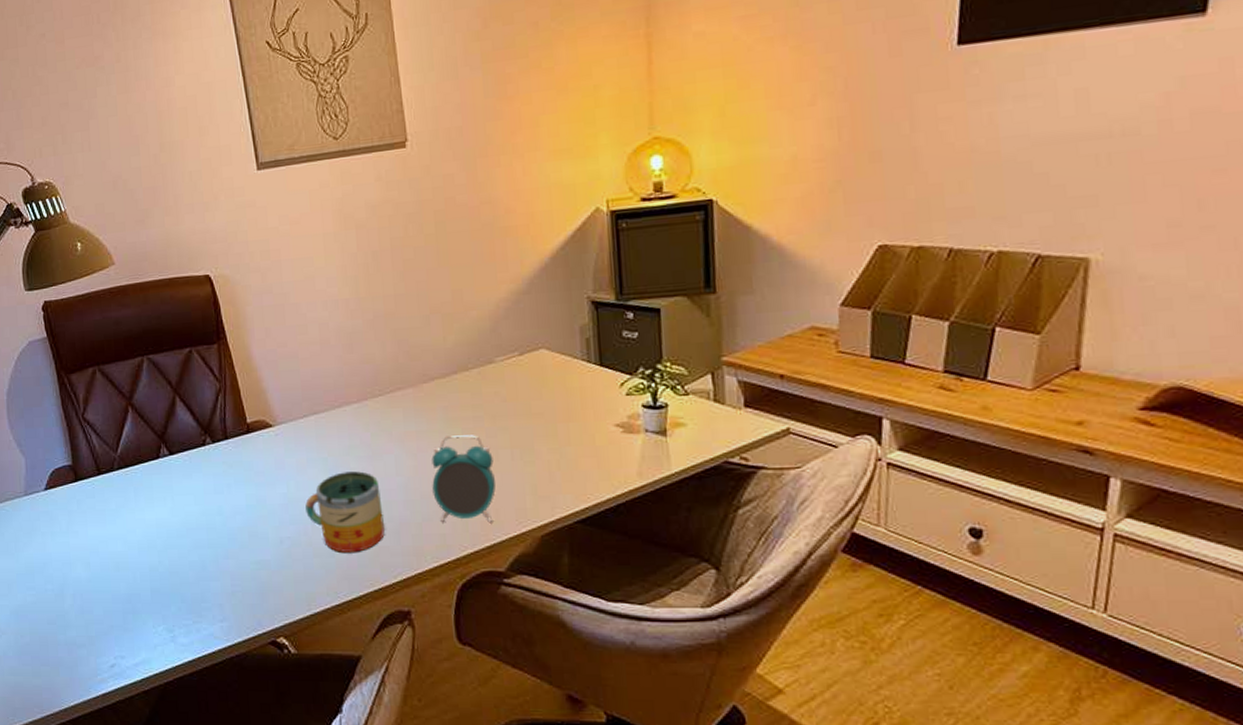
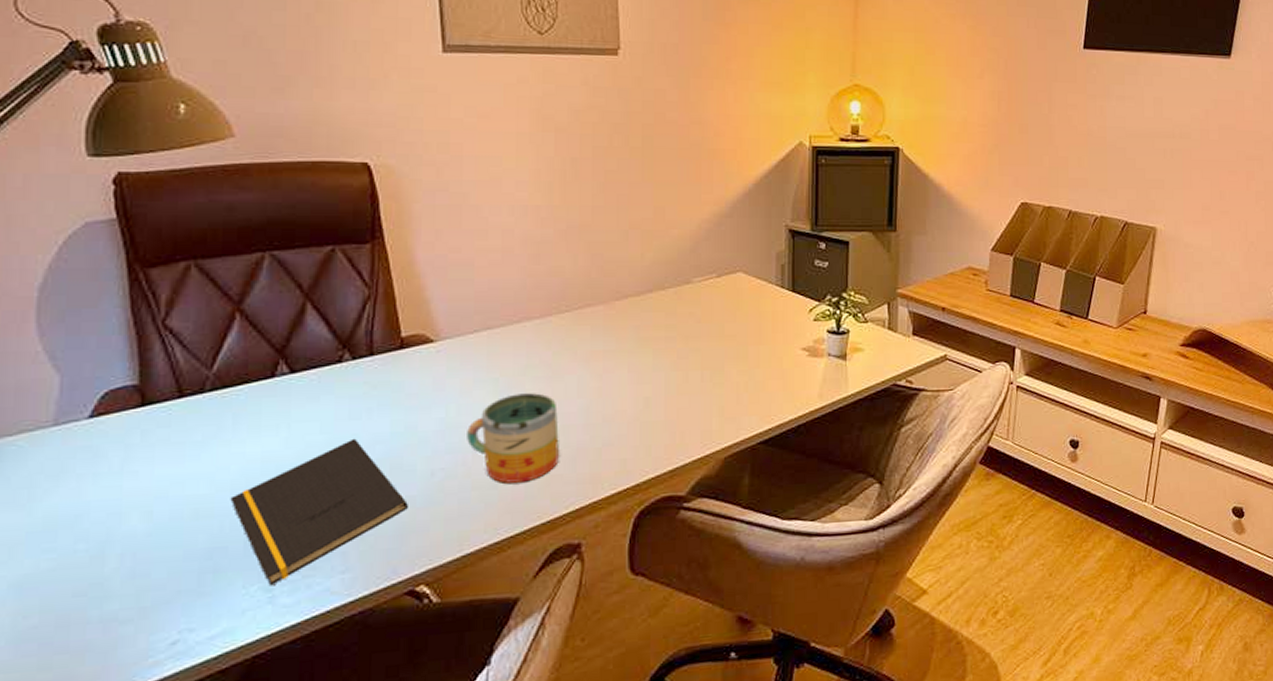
notepad: none [138,509,266,628] -> present [230,438,409,586]
alarm clock: present [432,434,496,522] -> none [616,354,684,446]

